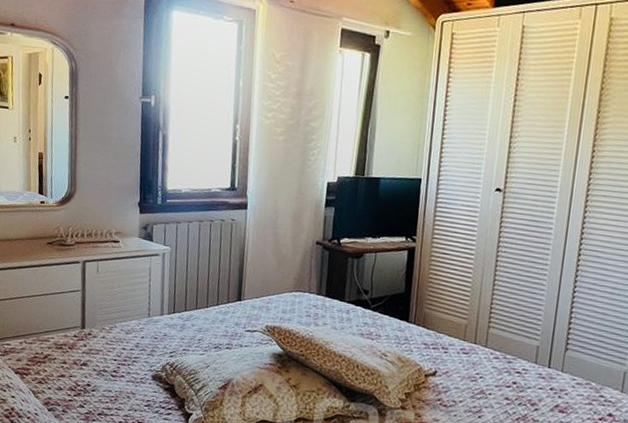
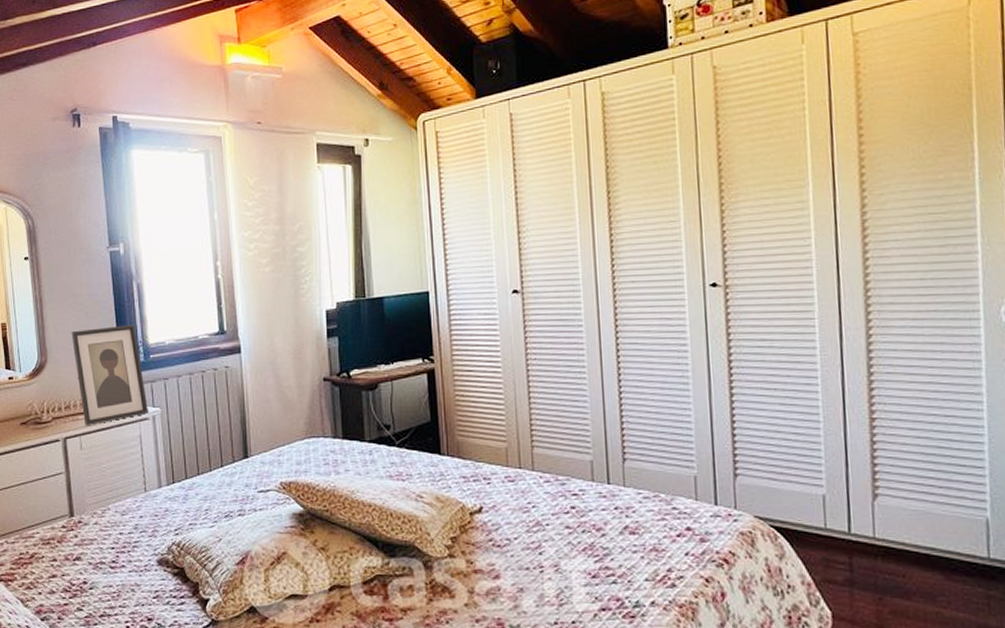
picture frame: none [99,168,160,254] -> present [71,324,148,426]

